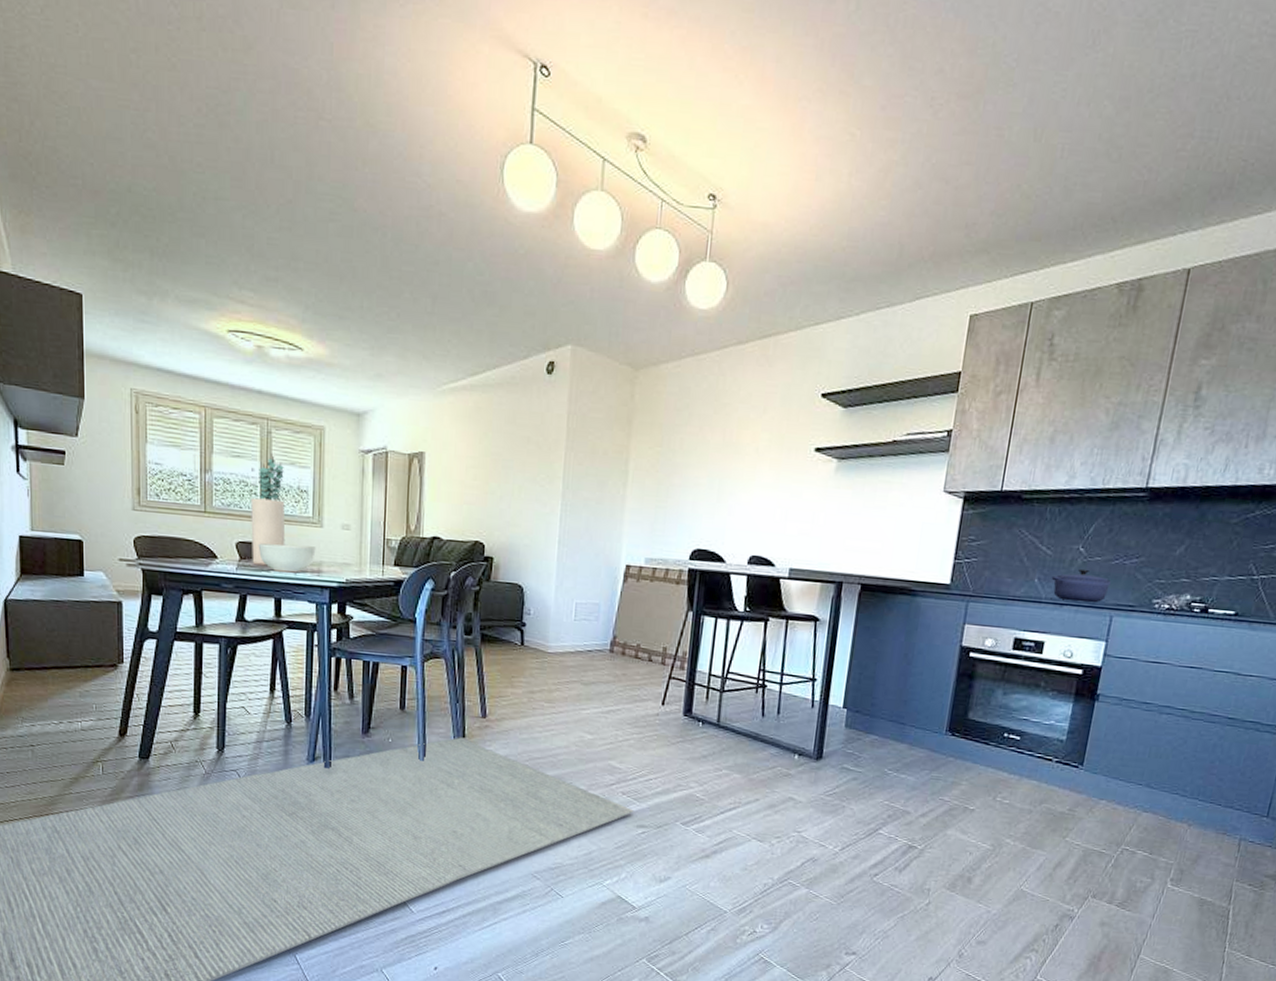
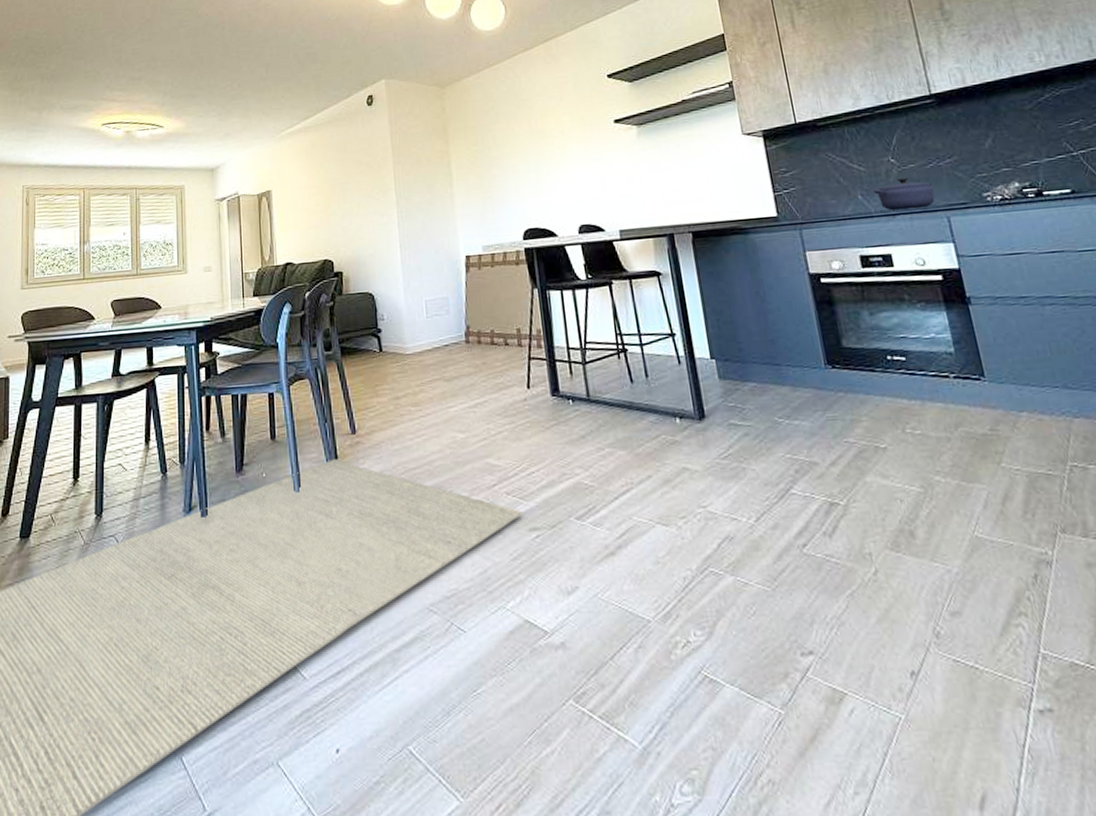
vase: present [251,453,286,566] -> none [124,217,155,319]
bowl: present [258,543,316,573] -> none [130,292,182,322]

